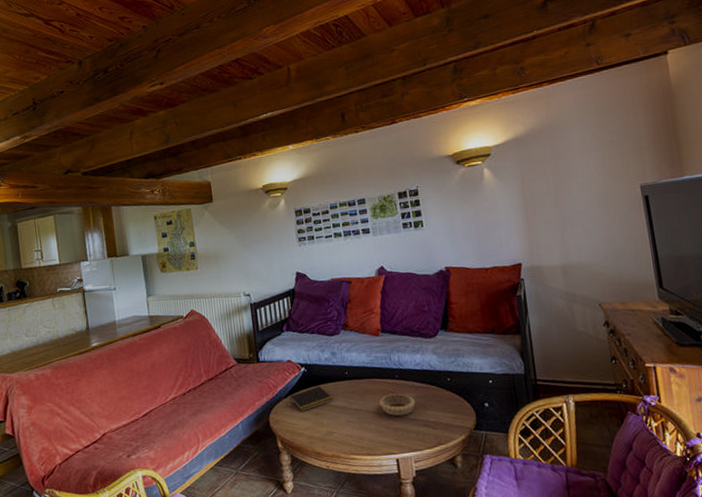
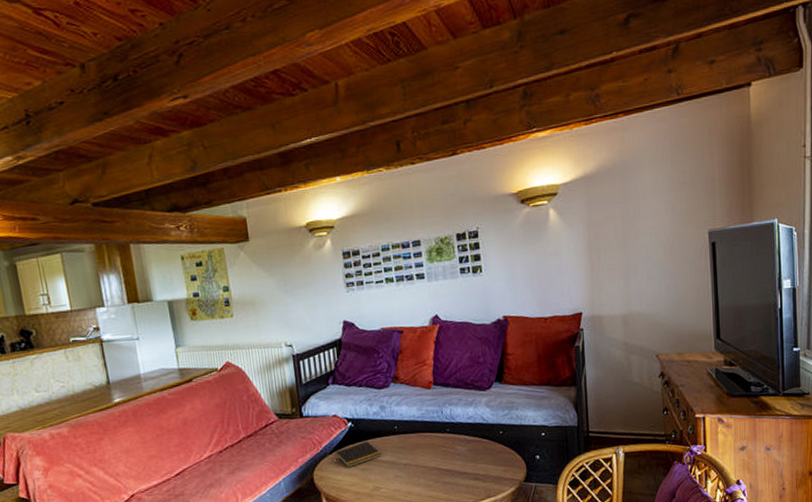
decorative bowl: present [379,393,416,416] -> none [429,447,467,470]

